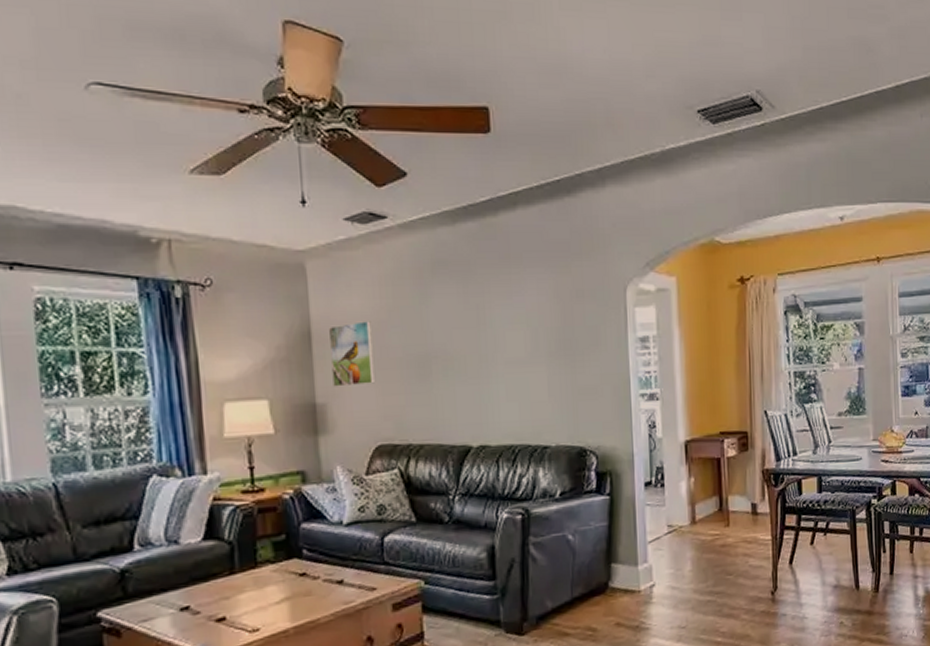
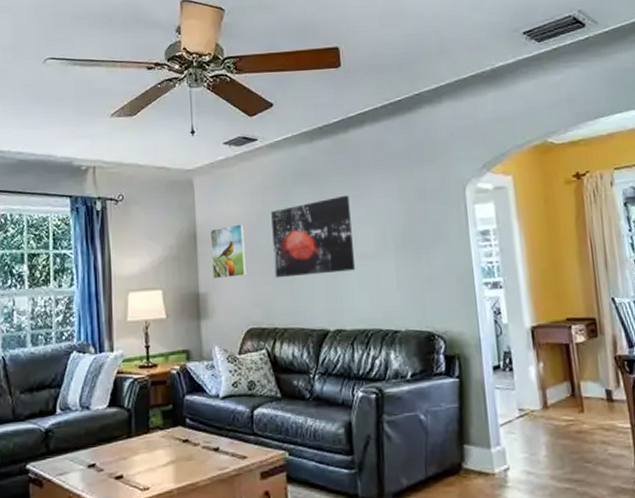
wall art: none [404,291,503,387] -> present [271,195,356,278]

